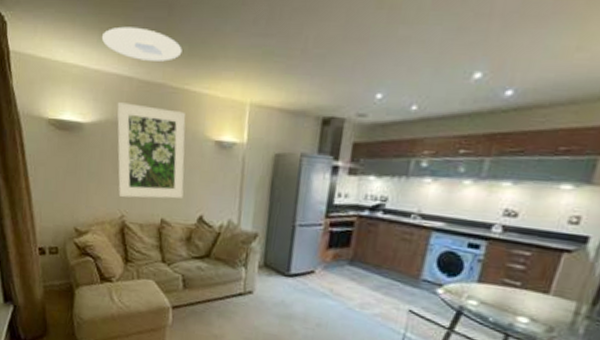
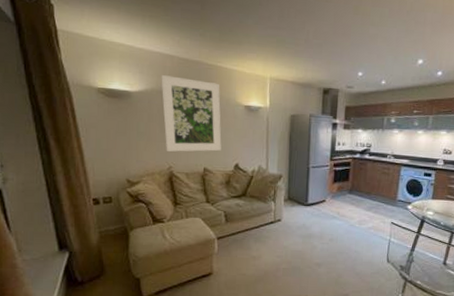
ceiling light: present [102,26,182,62] -> none [145,15,214,44]

